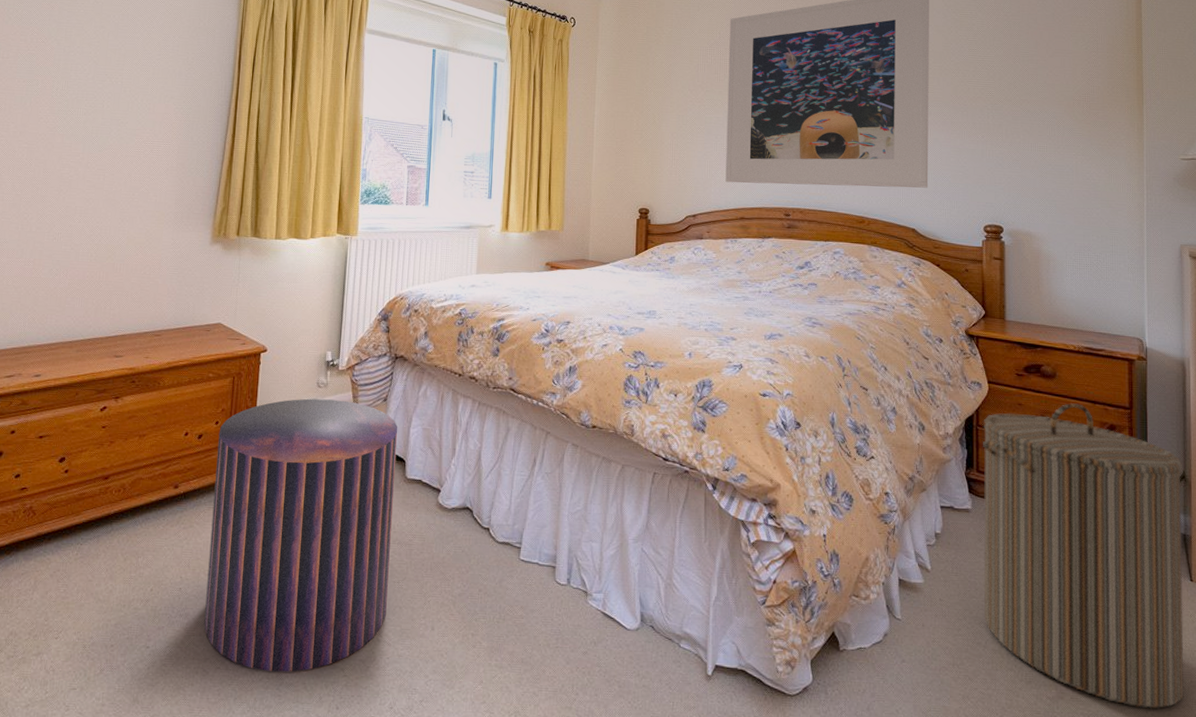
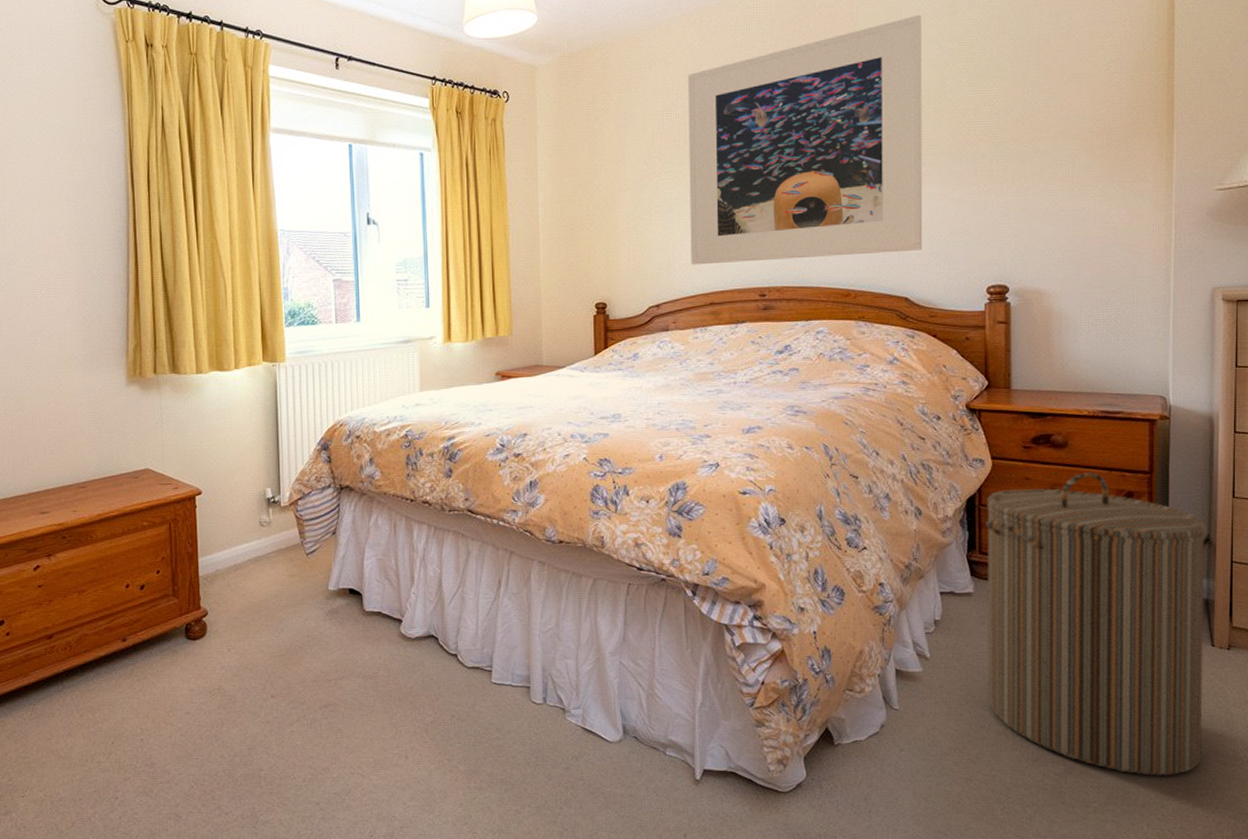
stool: present [204,398,398,672] -> none [161,537,357,811]

